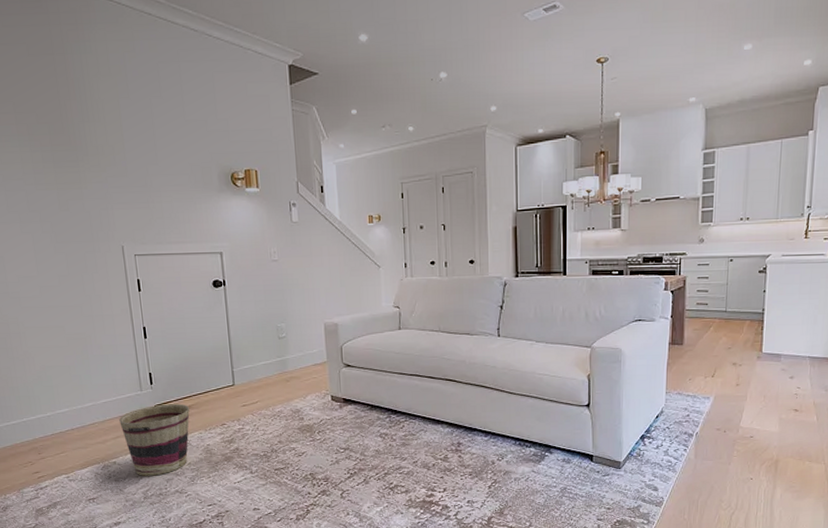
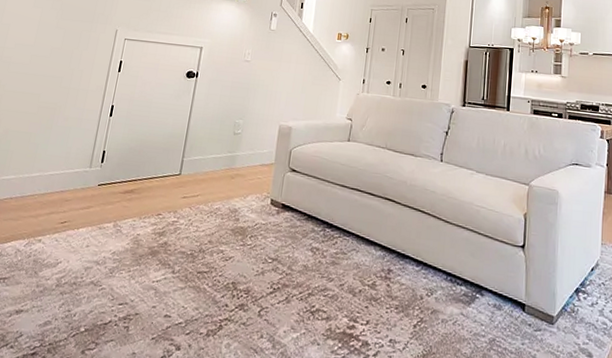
basket: present [119,403,190,476] -> none [57,184,131,262]

